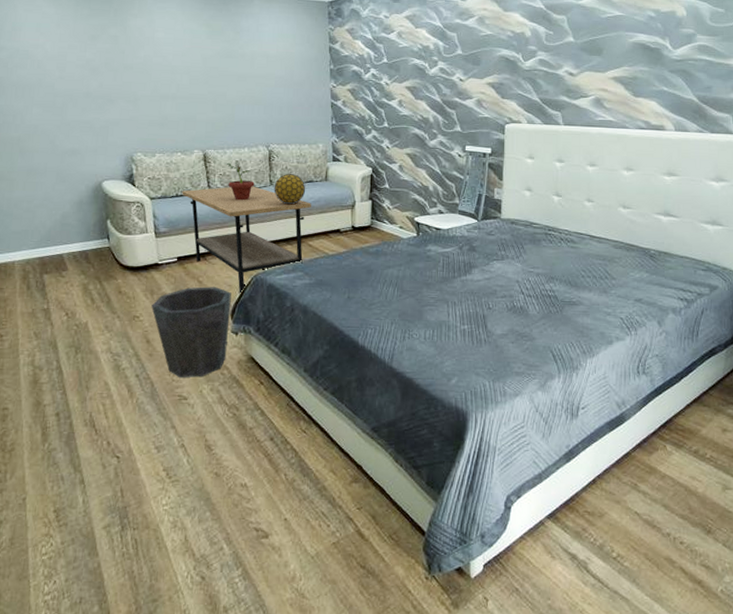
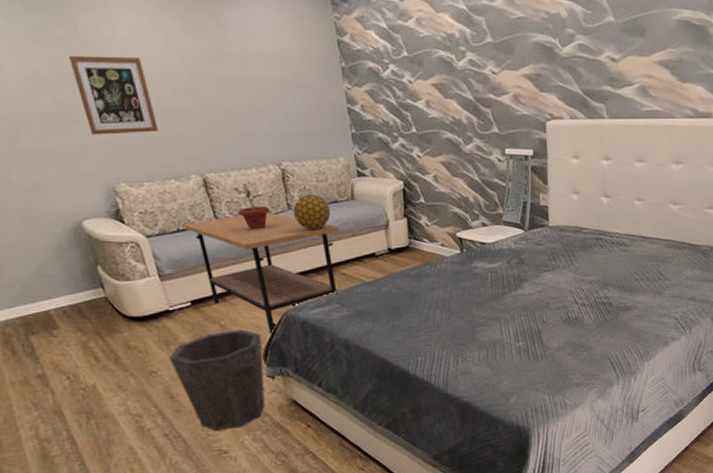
wall art: none [115,50,175,114] -> present [68,56,158,135]

